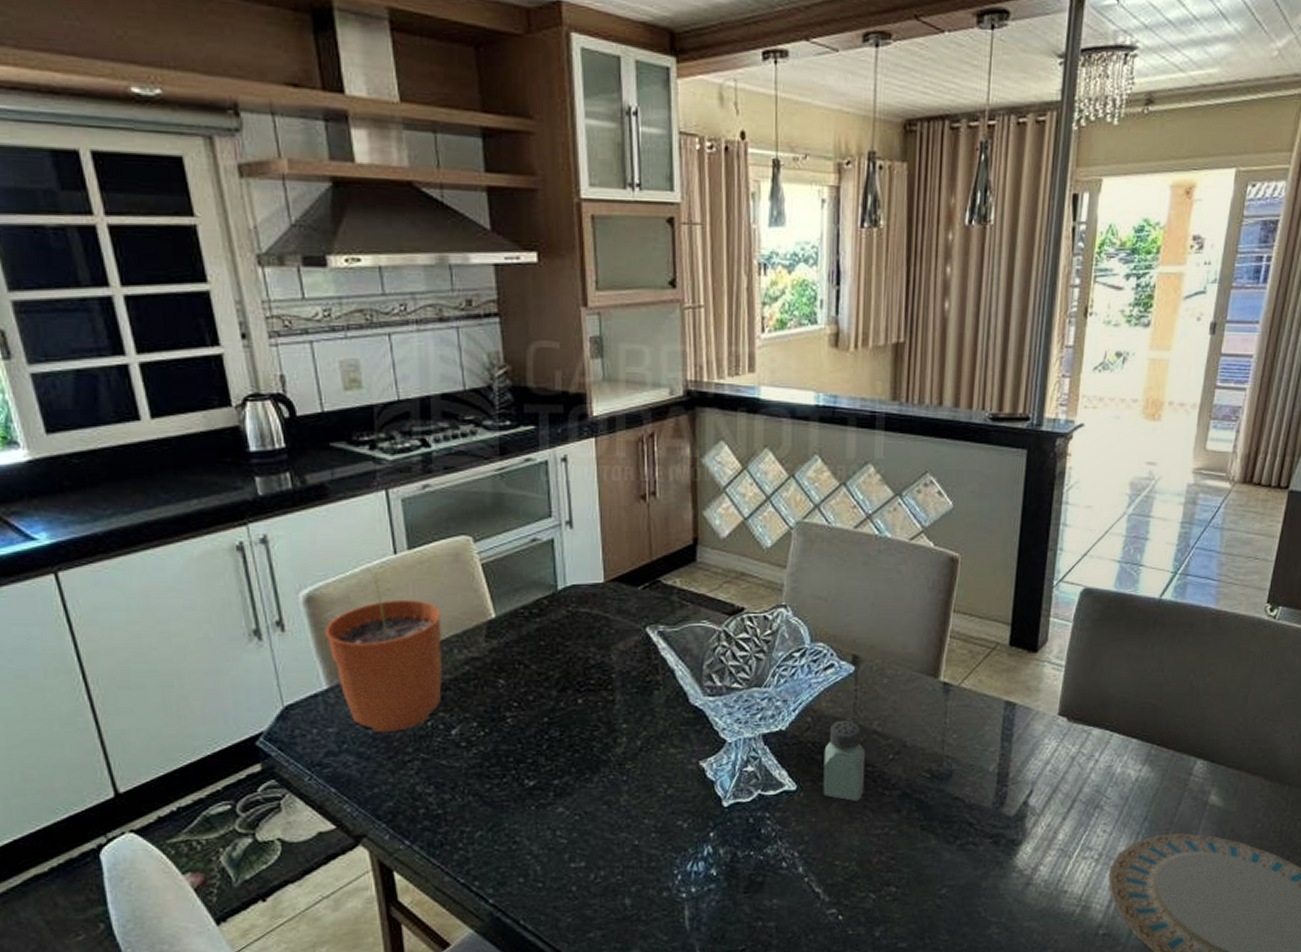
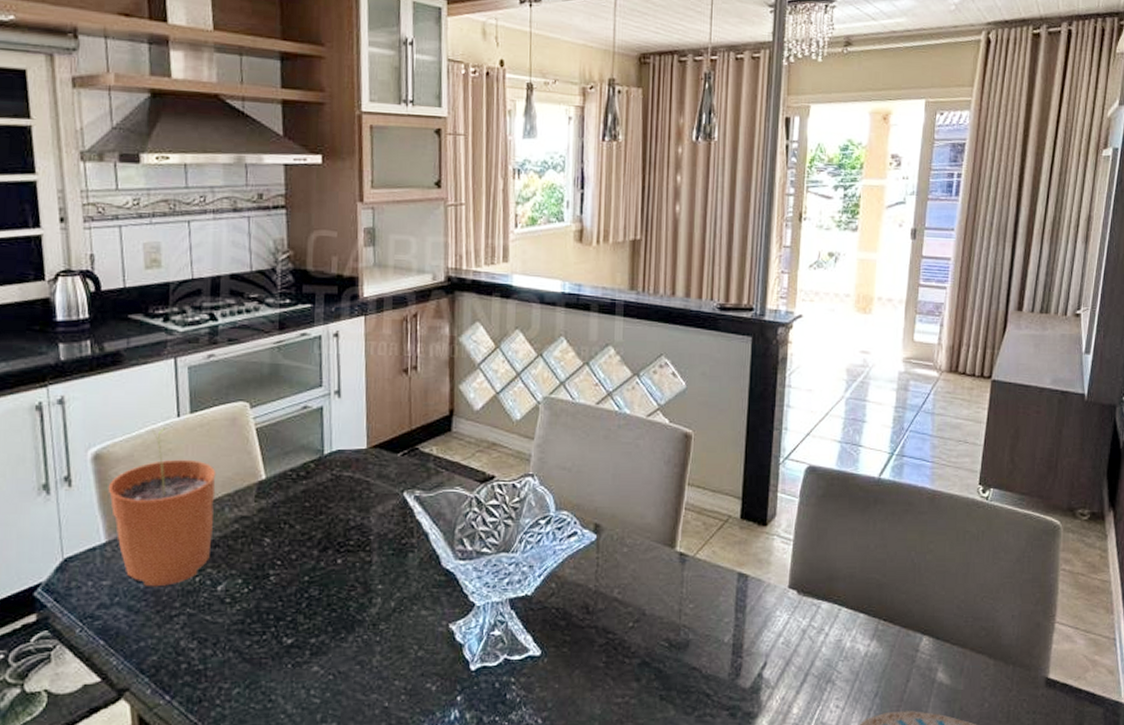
saltshaker: present [823,720,866,801] -> none [566,587,607,668]

